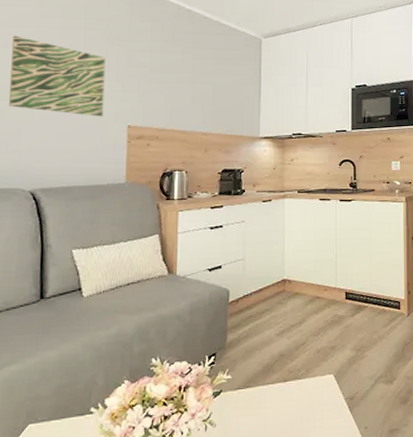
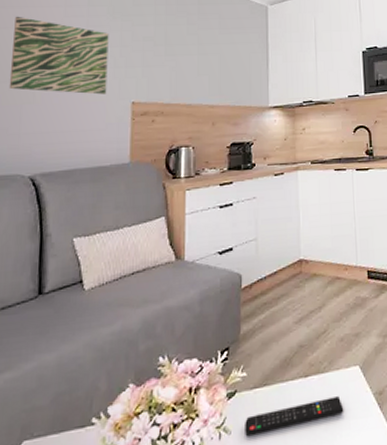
remote control: none [228,399,318,429] -> present [245,396,344,436]

